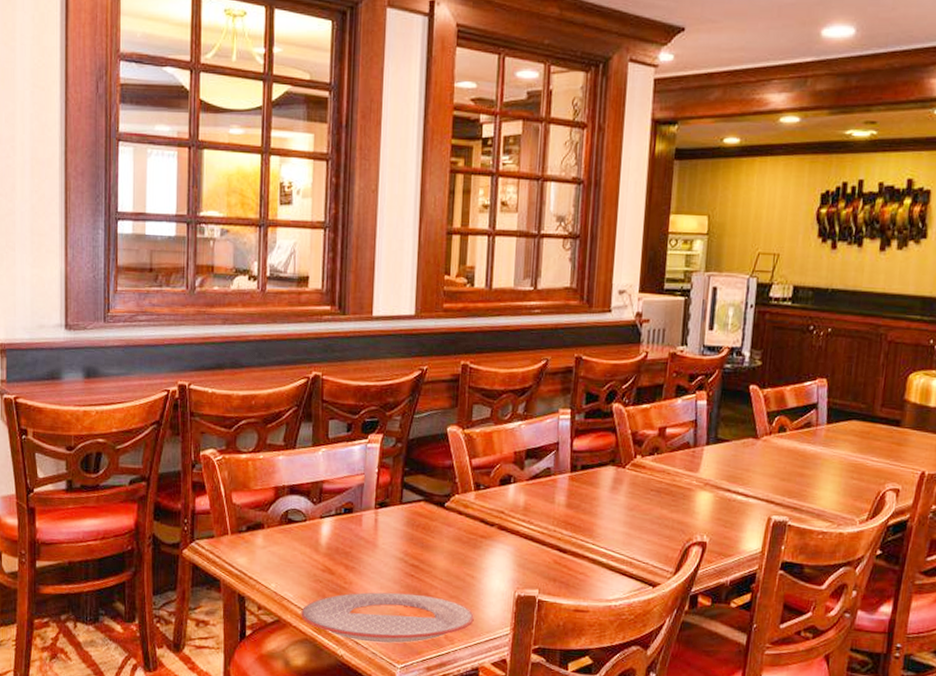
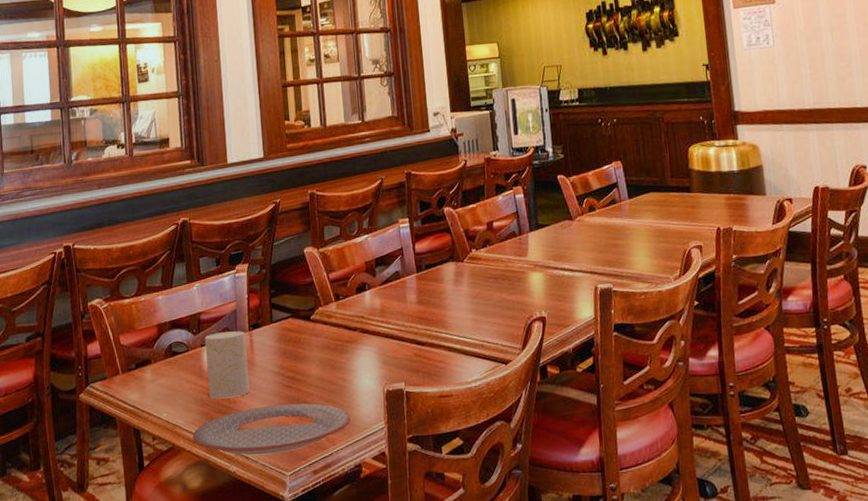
cup: none [324,505,371,578] -> present [204,331,250,399]

